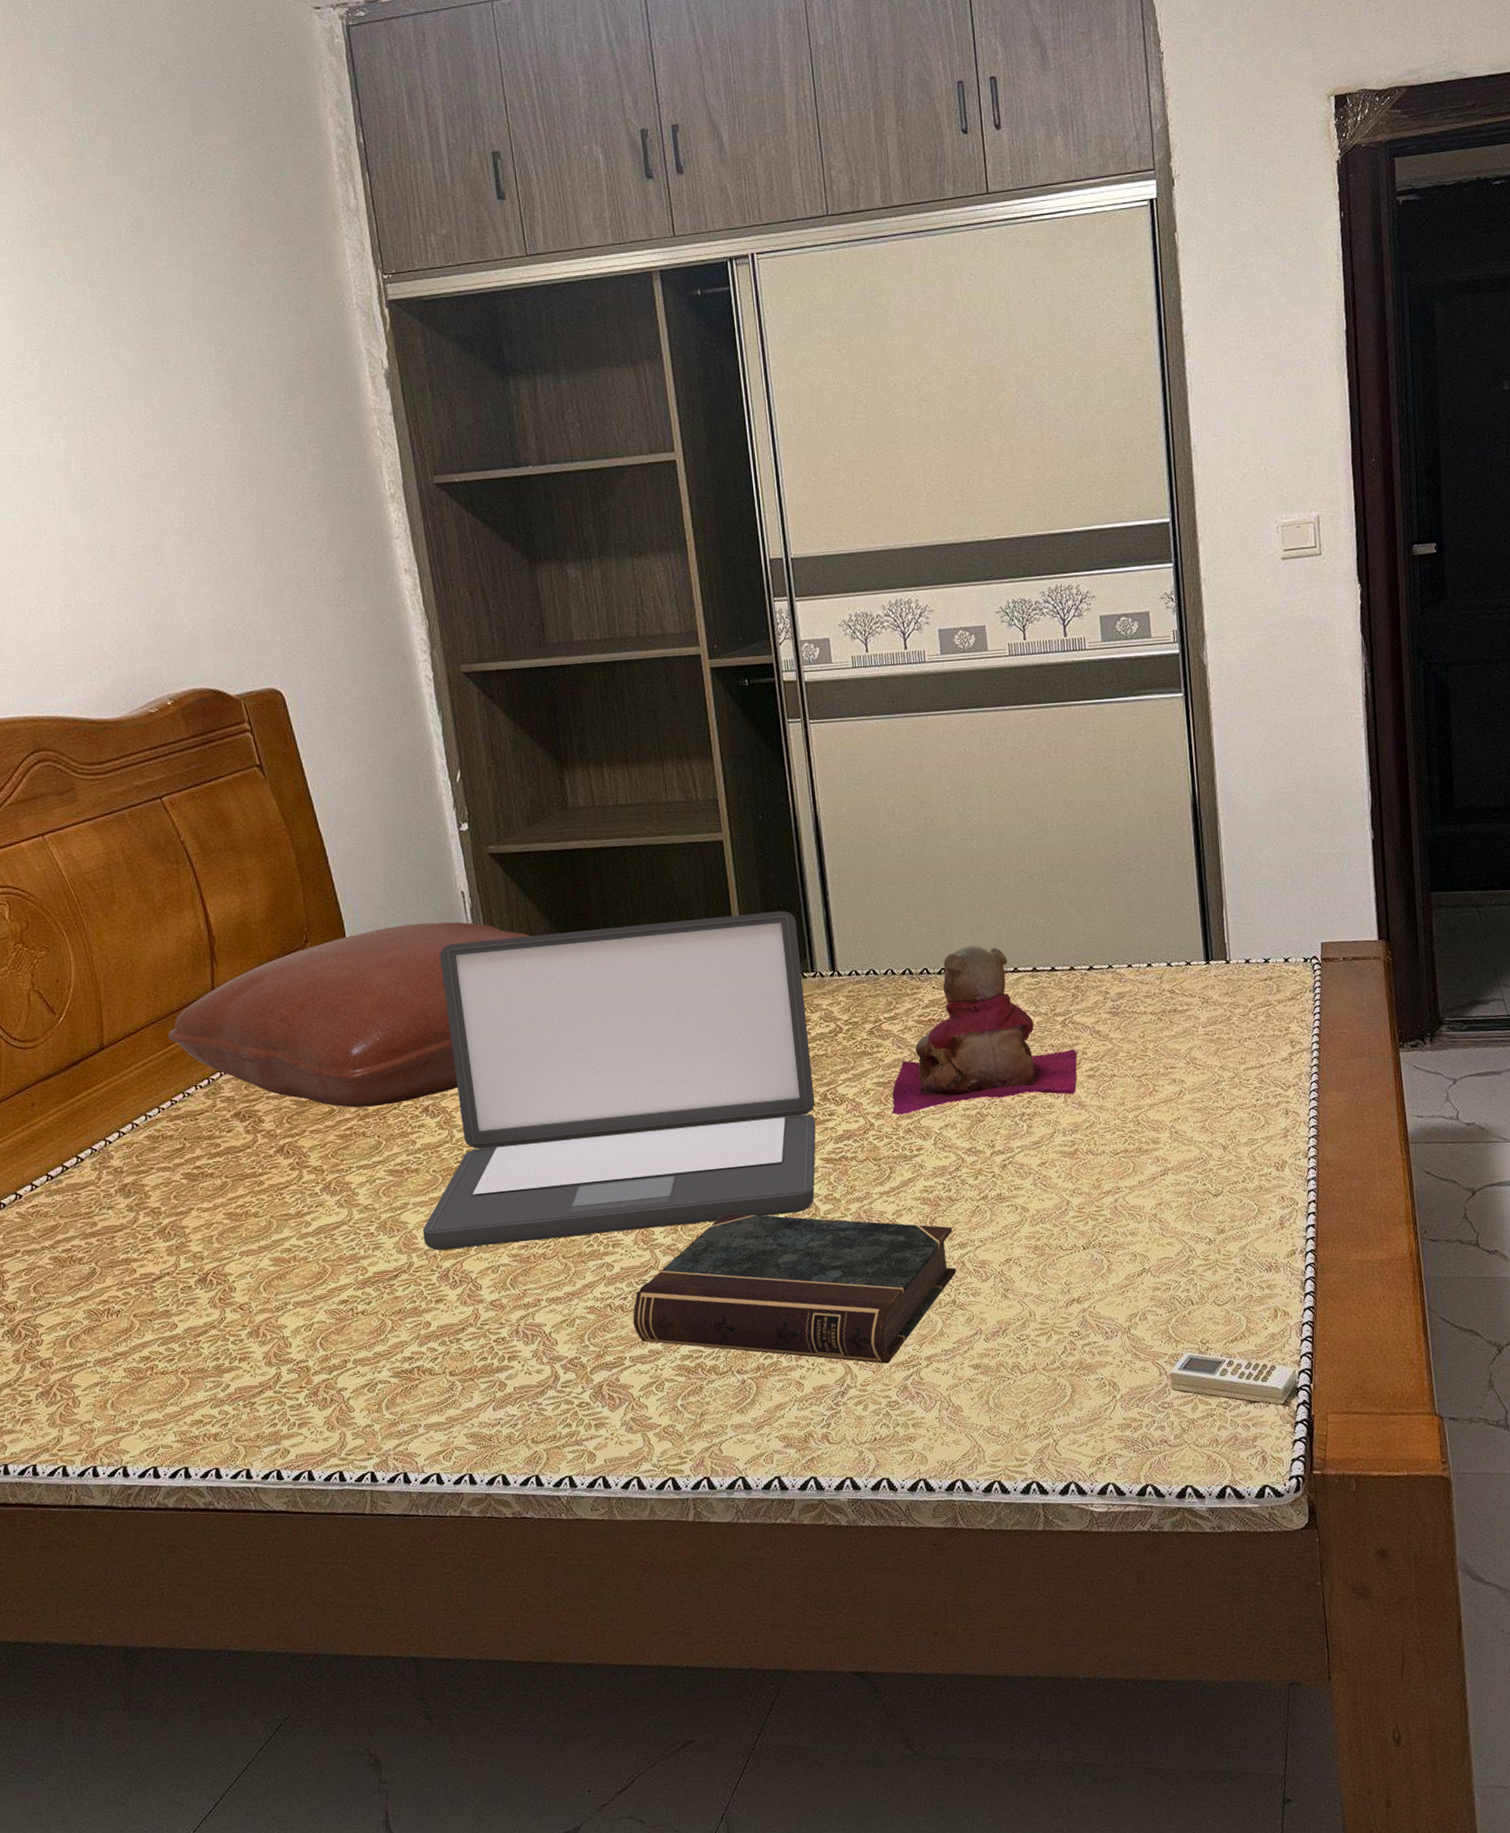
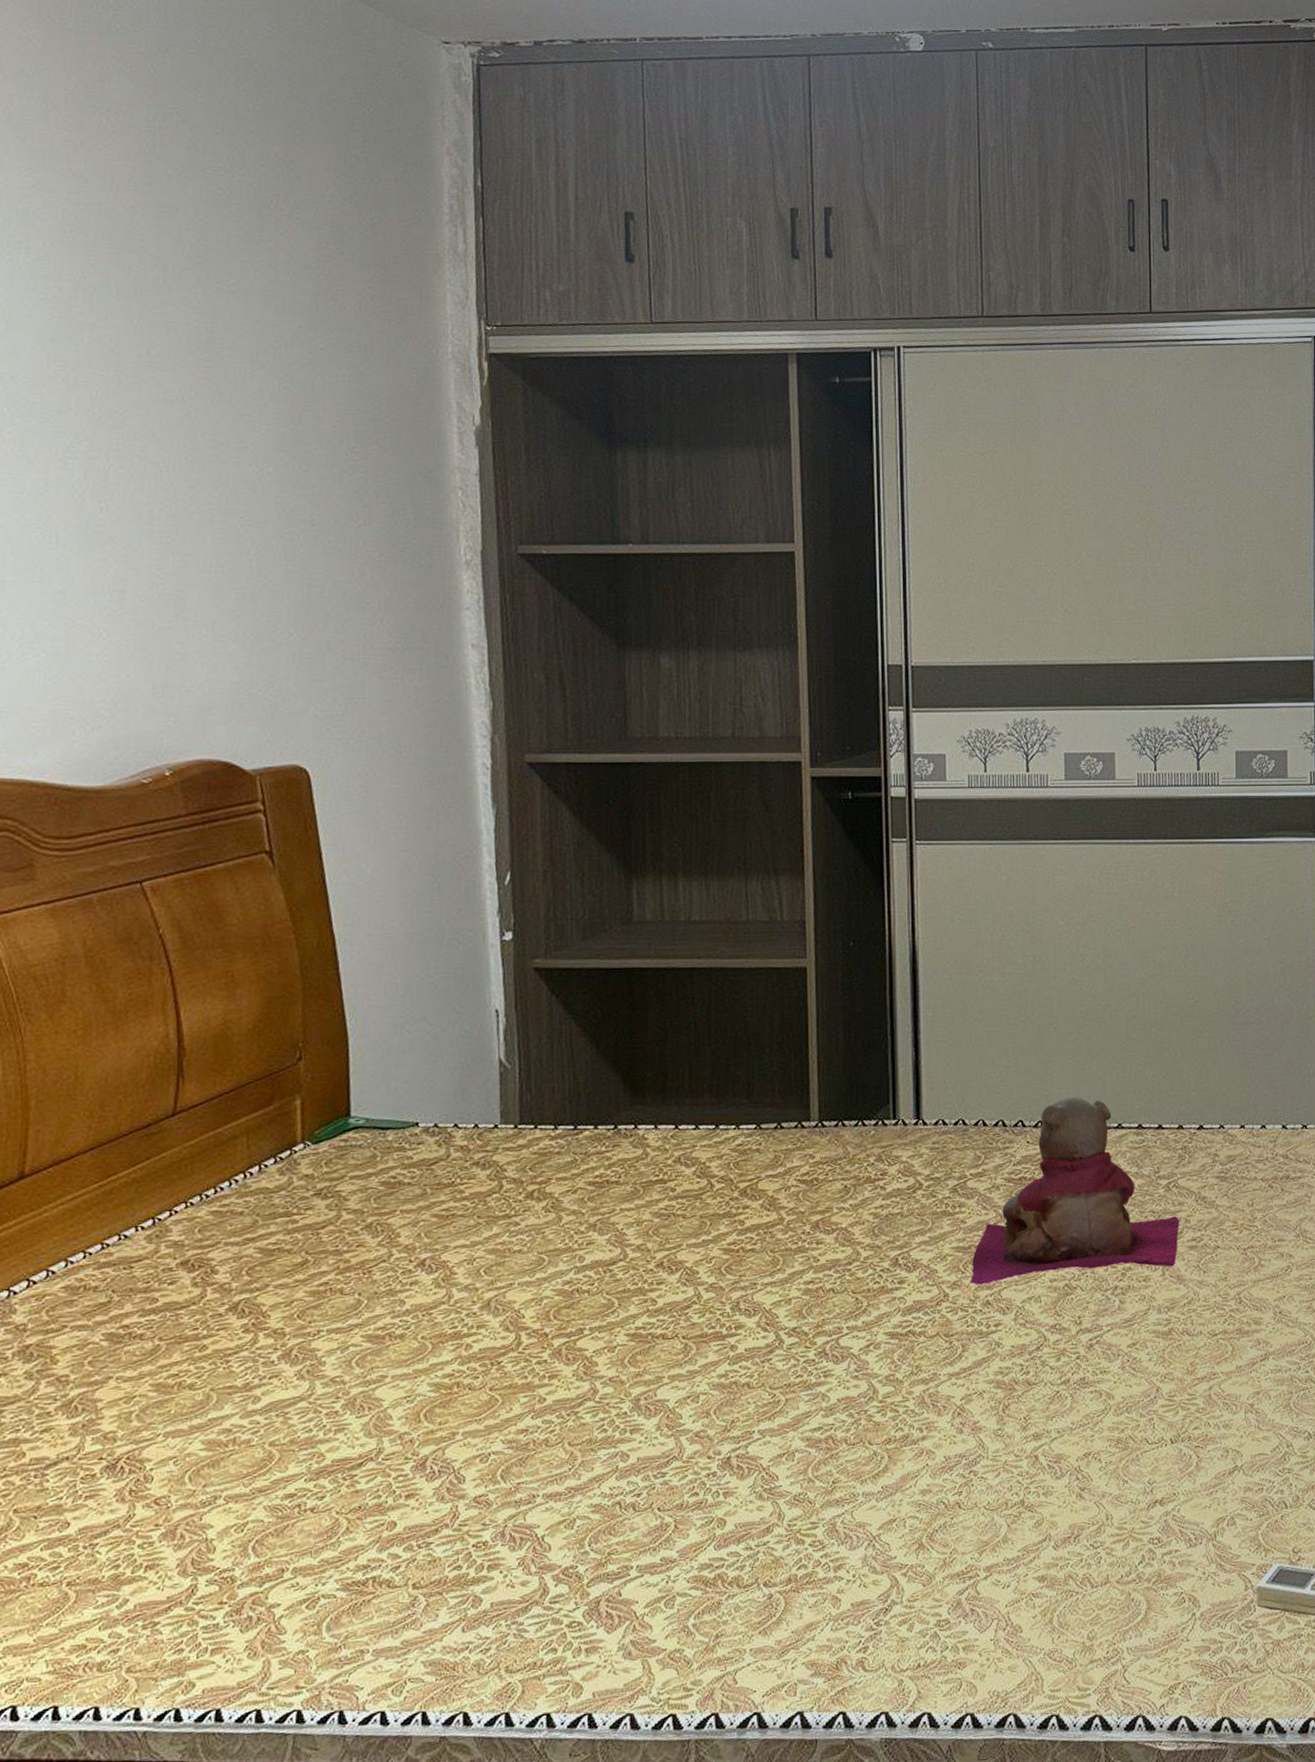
pillow: present [168,922,531,1108] -> none [110,1044,573,1259]
laptop: present [422,911,816,1250] -> none [400,1049,884,1434]
book: present [633,1213,956,1364] -> none [646,1394,1028,1575]

